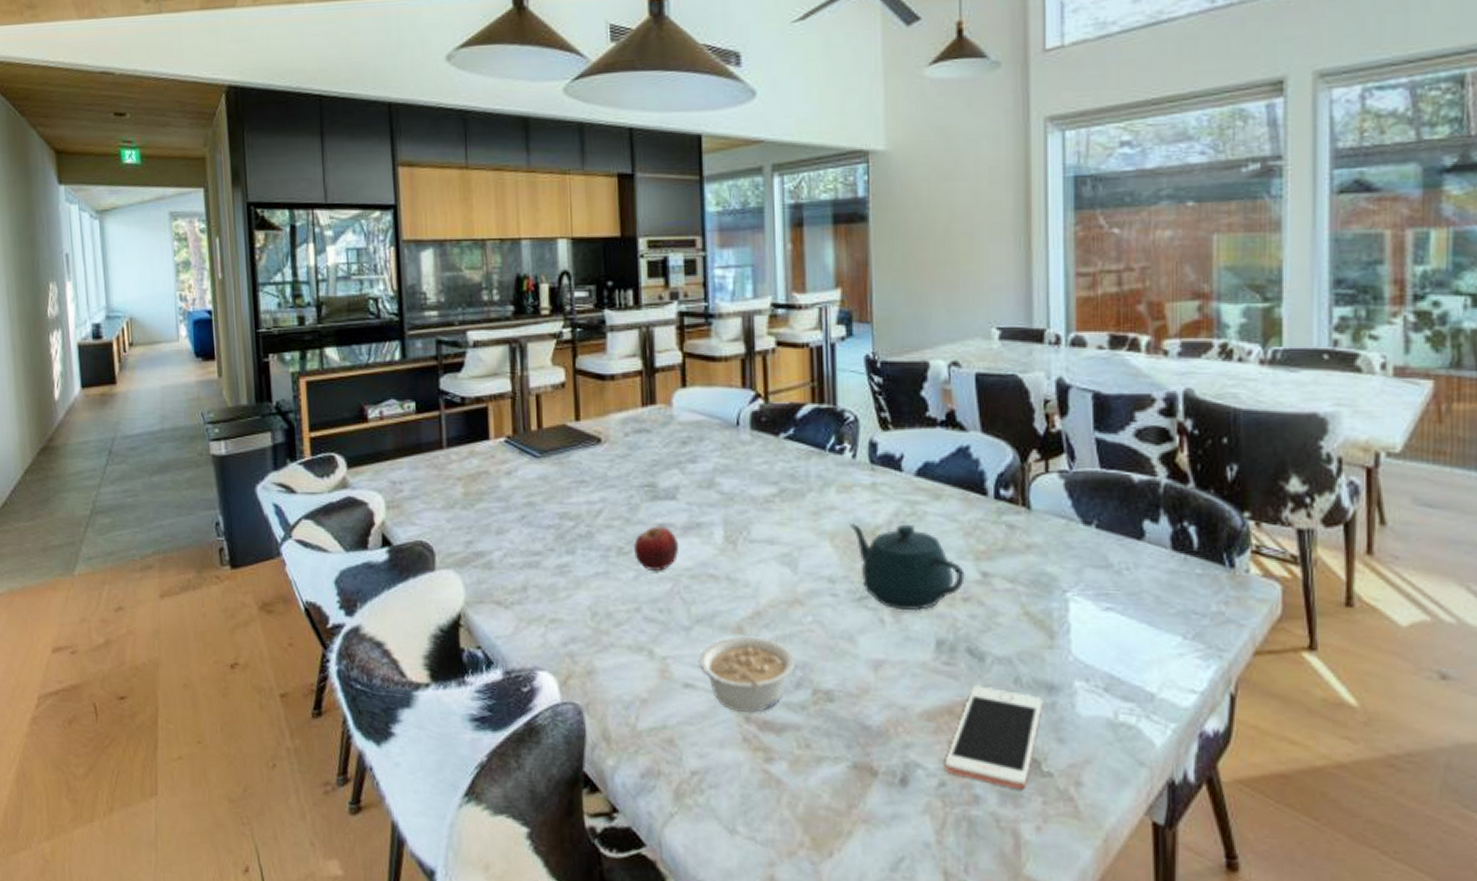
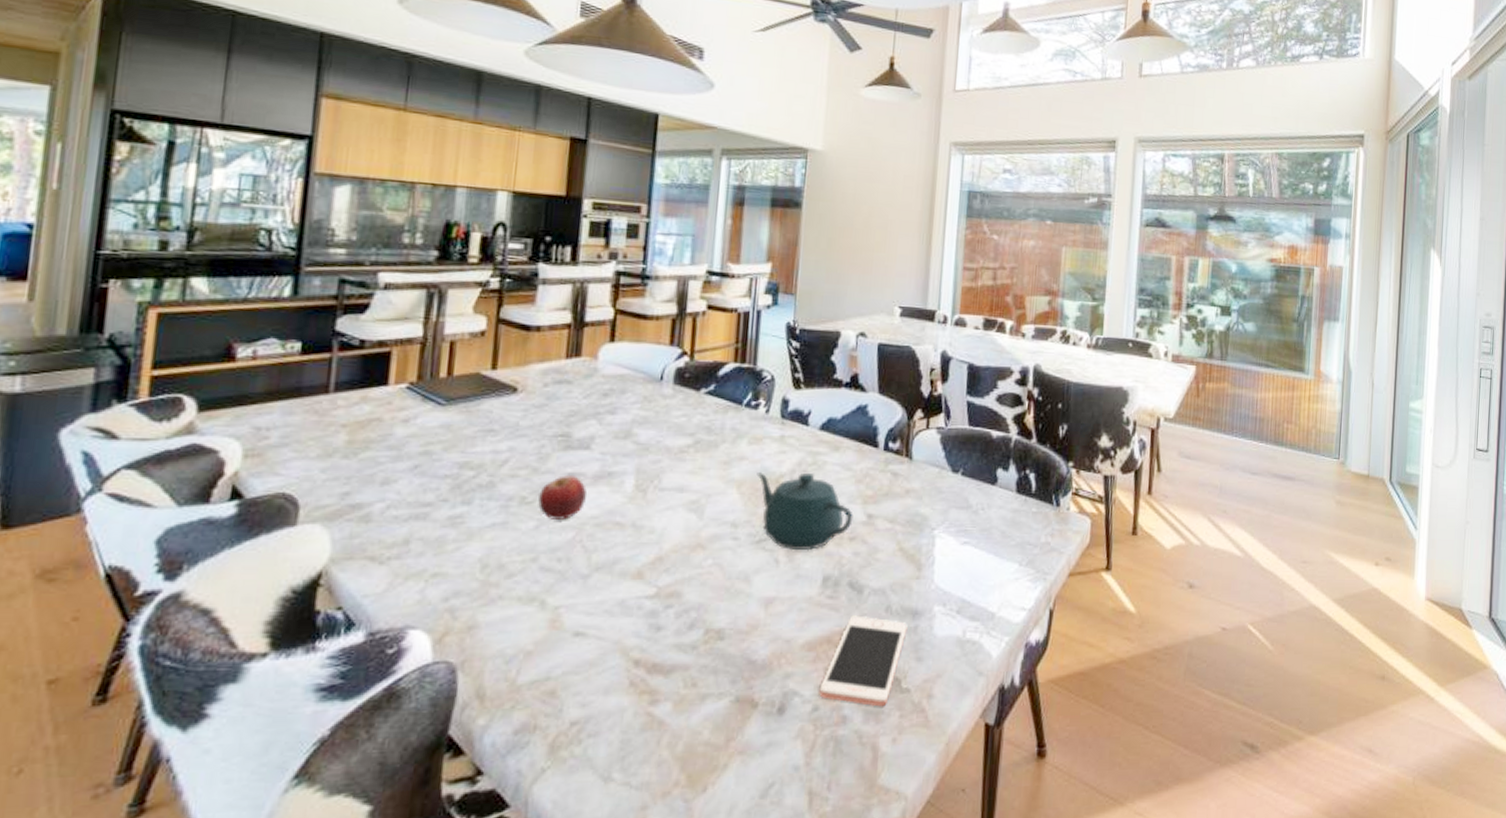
legume: present [698,636,796,713] -> none [592,581,692,658]

